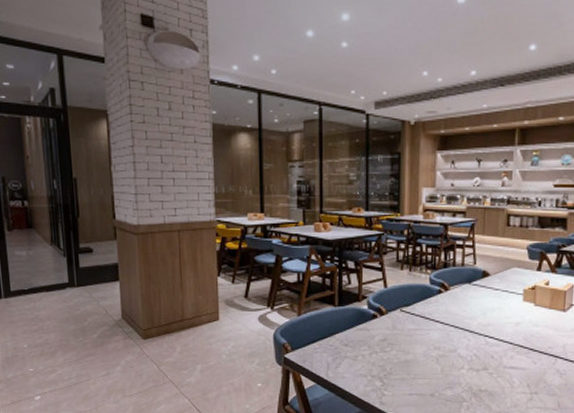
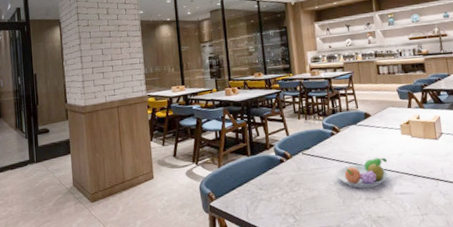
fruit bowl: none [437,325,502,358] -> present [336,157,388,189]

